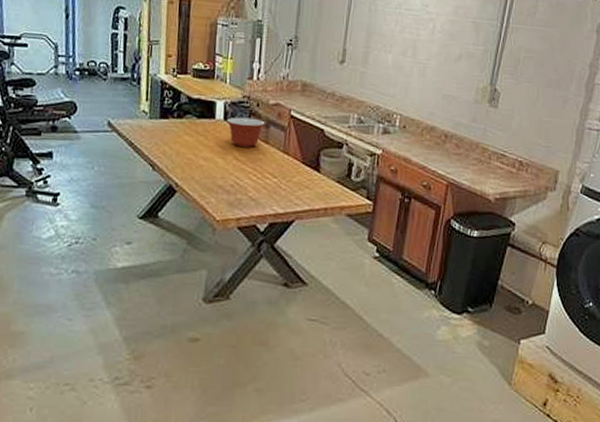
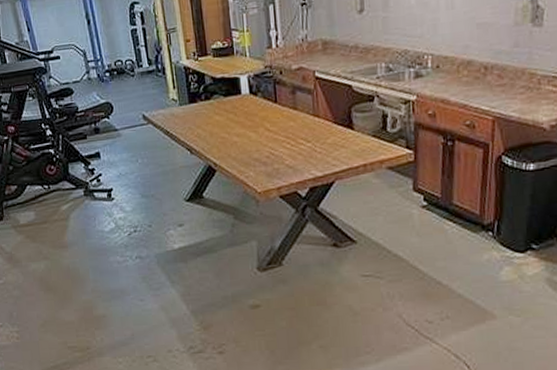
mixing bowl: present [226,117,265,147] -> none [252,86,291,118]

